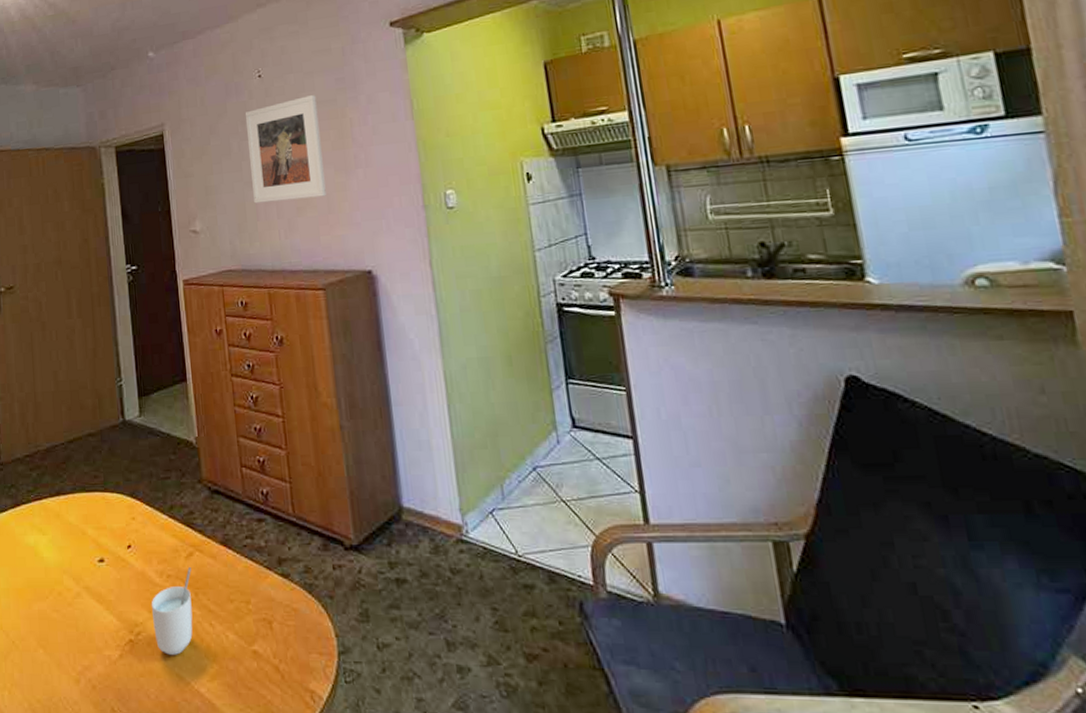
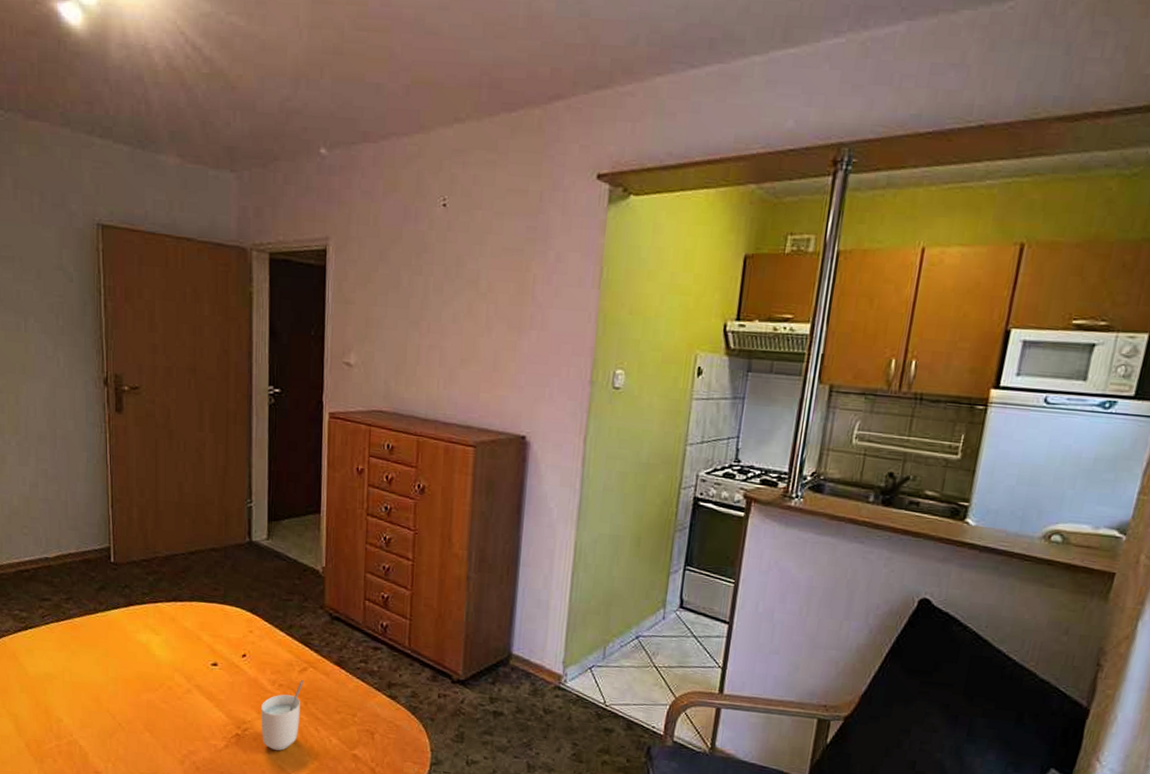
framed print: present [245,95,326,204] -> none [417,239,502,353]

